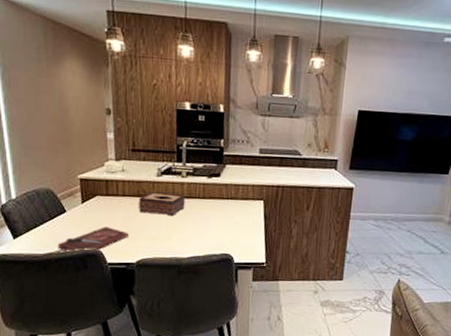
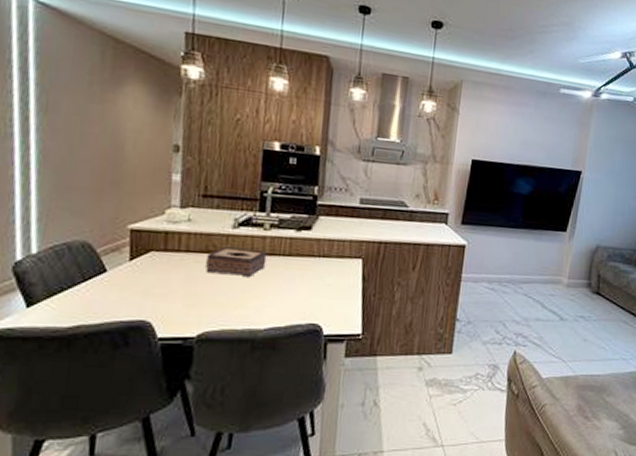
cutting board: present [52,226,129,253] -> none [80,290,190,326]

